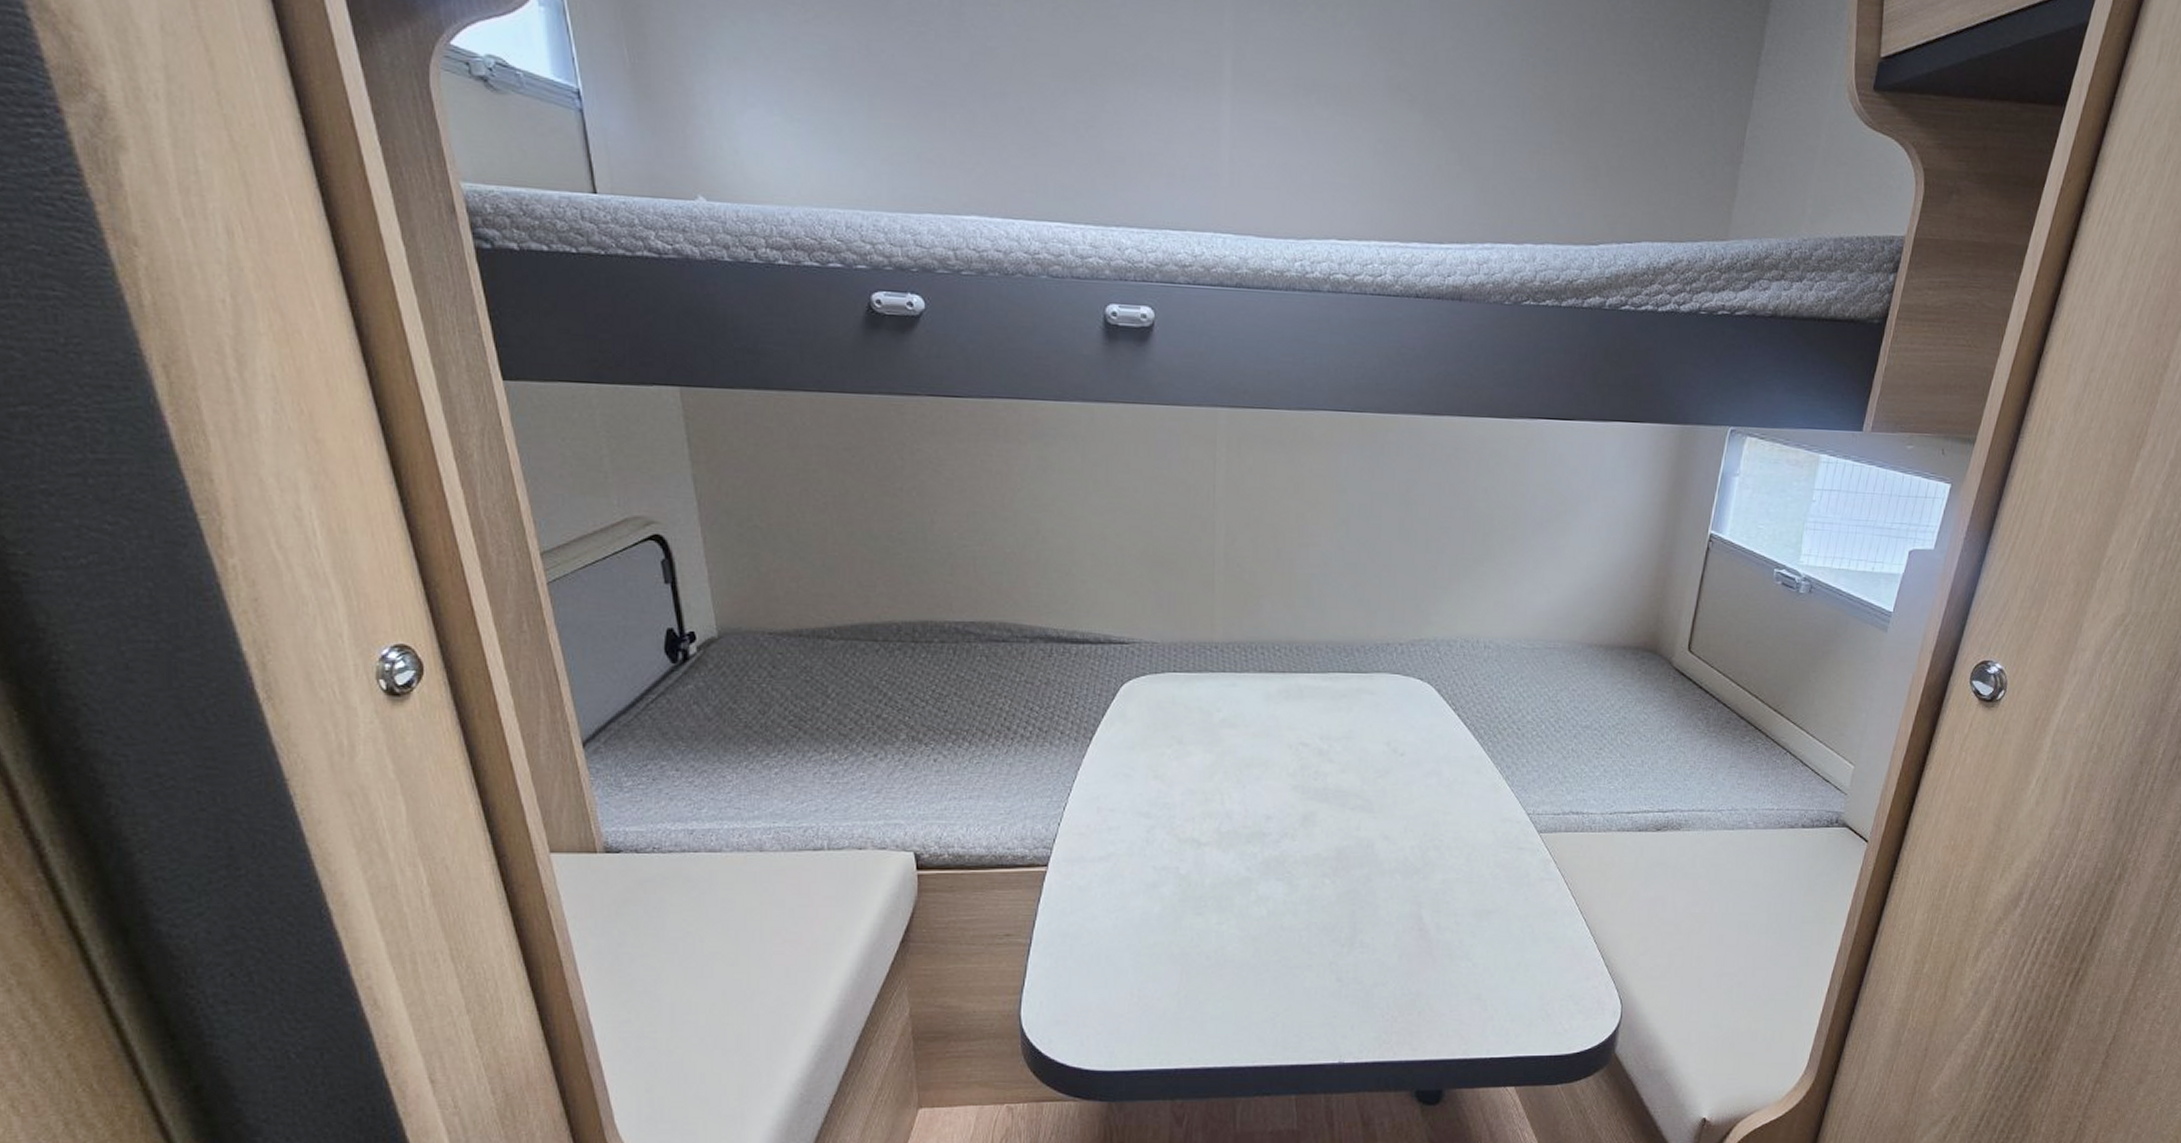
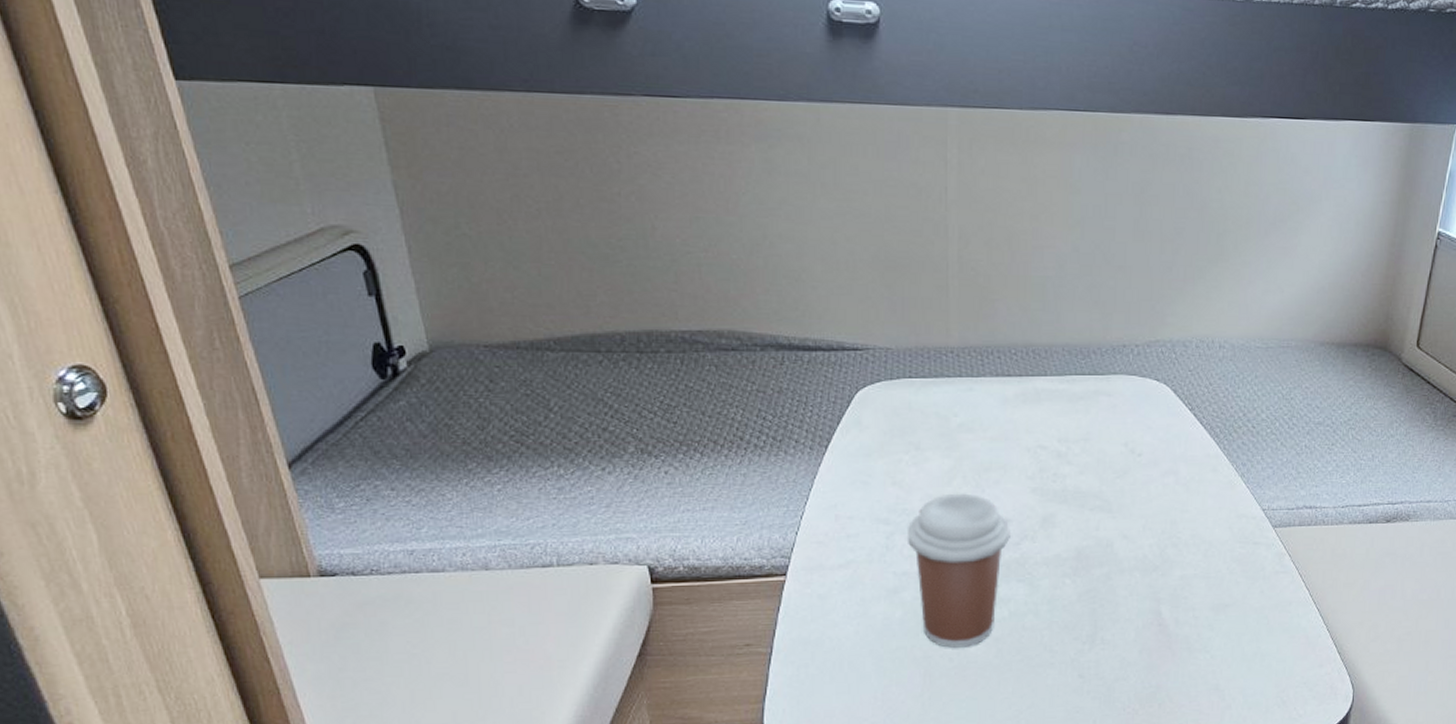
coffee cup: none [1168,788,1271,945] -> present [908,493,1010,648]

